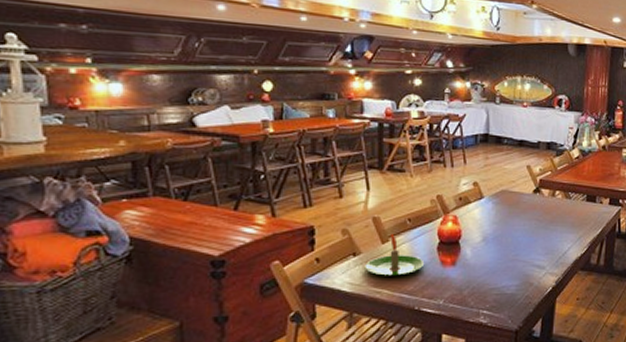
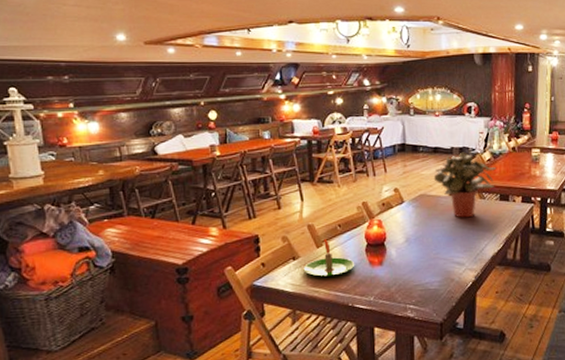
potted plant: none [517,147,585,218] -> present [433,152,497,218]

